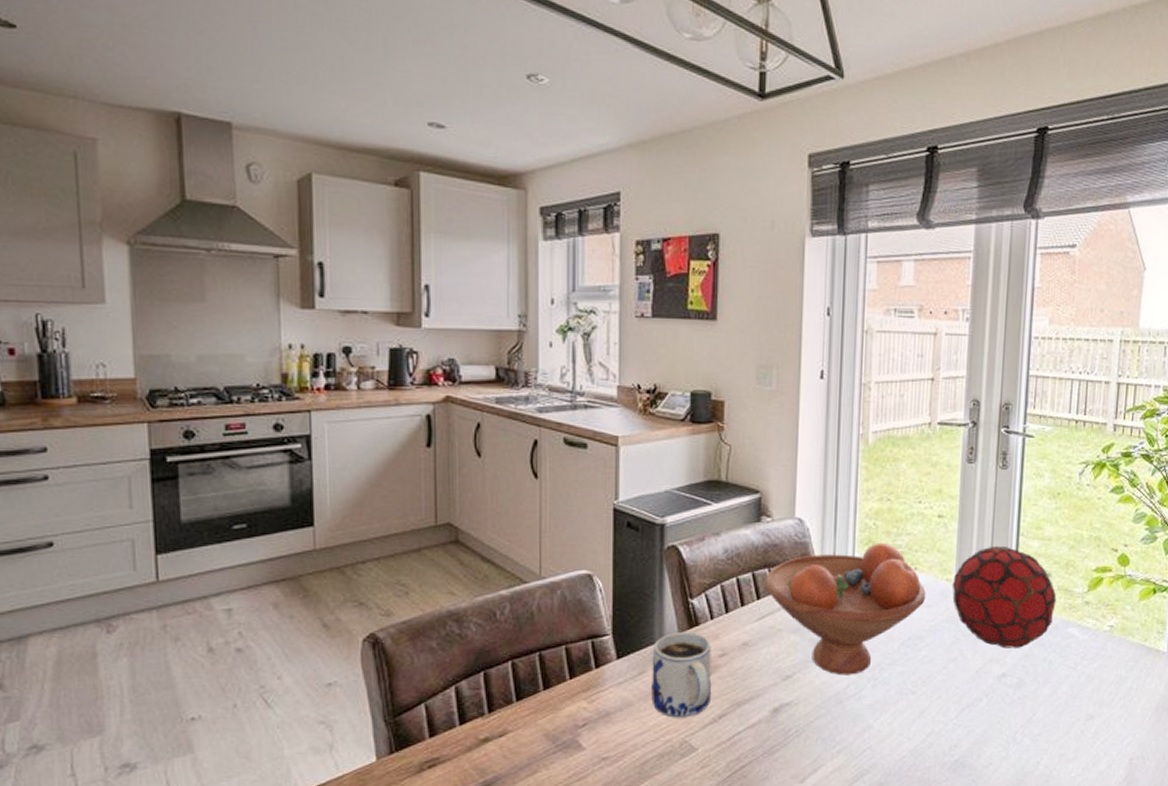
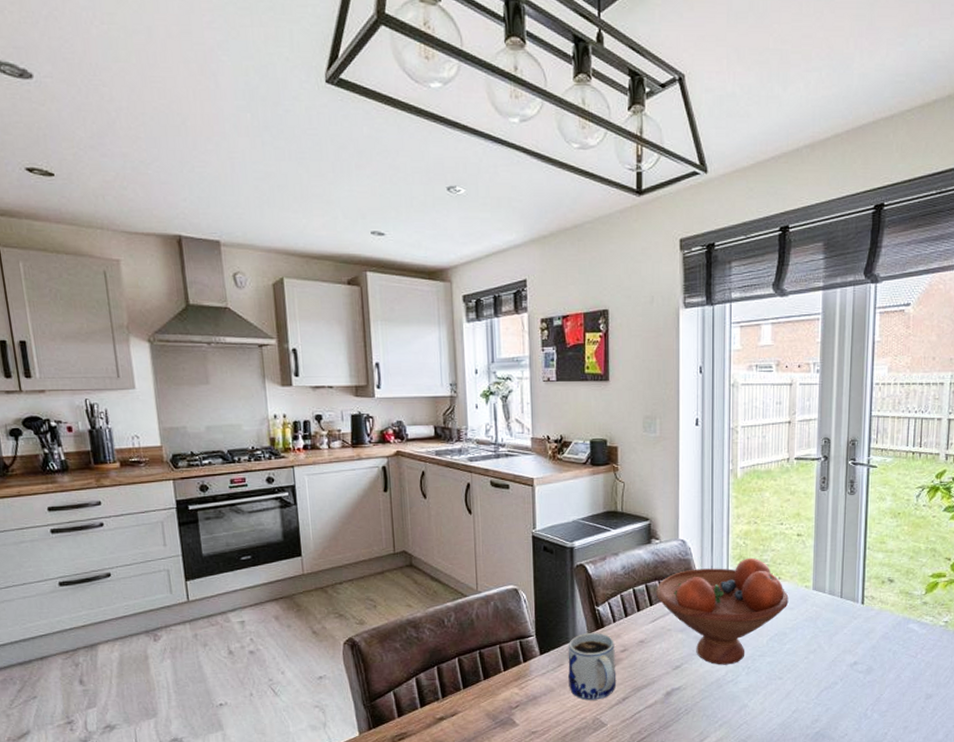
decorative orb: present [952,545,1057,649] -> none [810,558,899,642]

